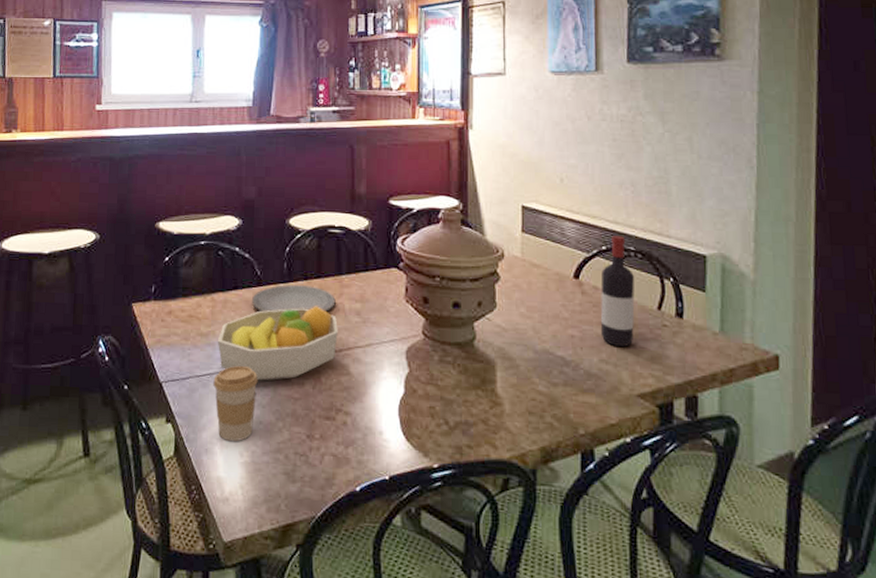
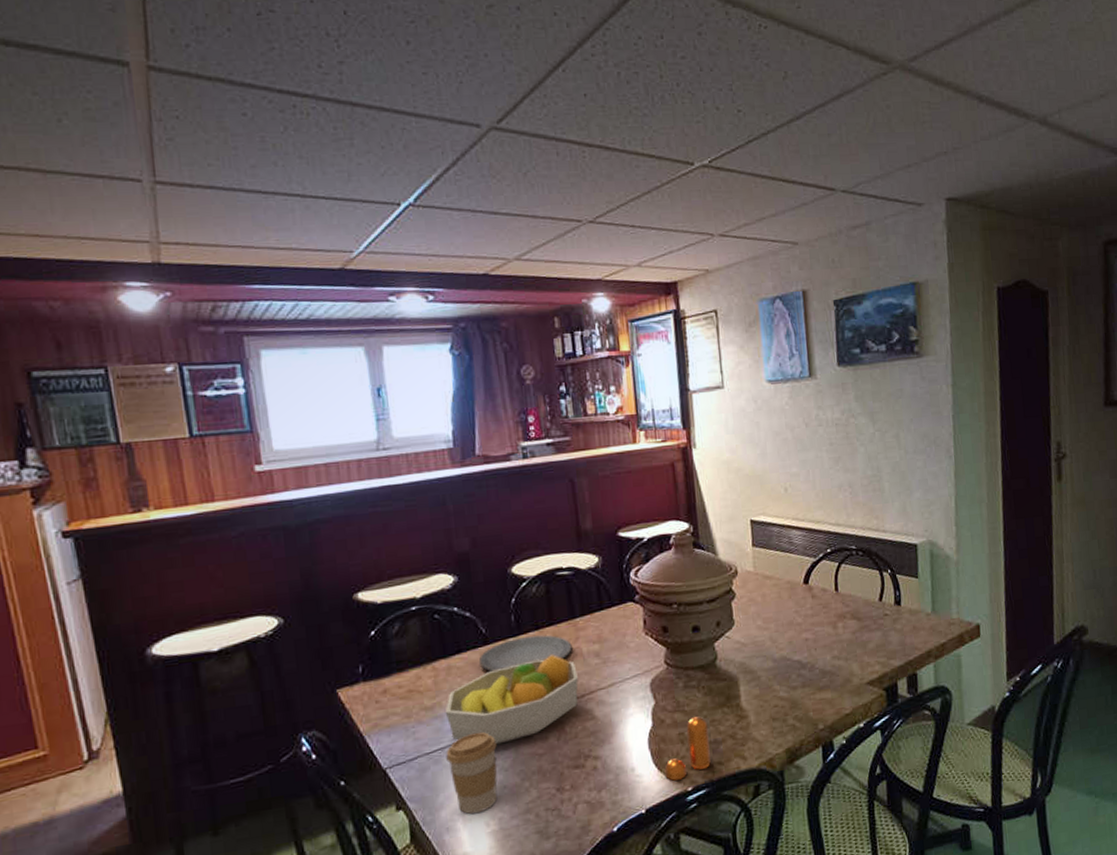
pepper shaker: none [412,392,461,454] -> present [664,716,711,781]
wine bottle: present [600,236,635,348] -> none [828,537,861,642]

